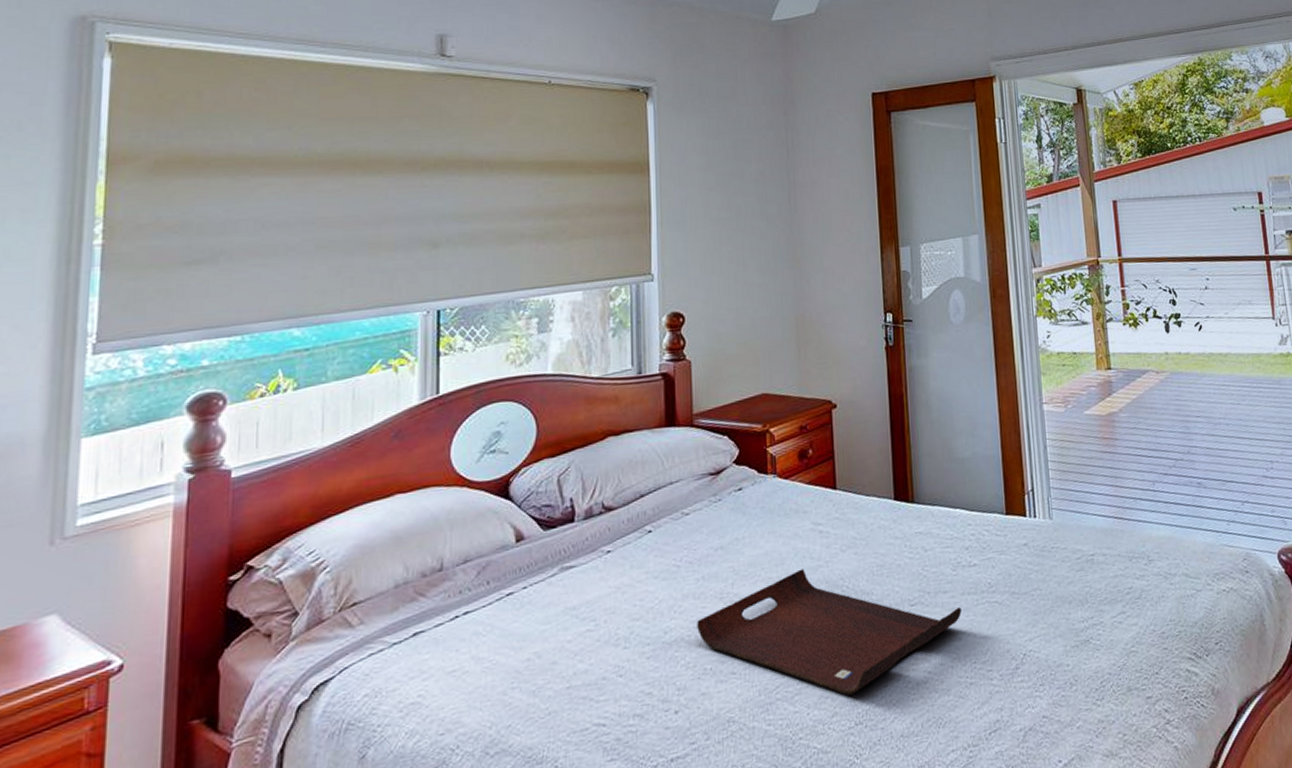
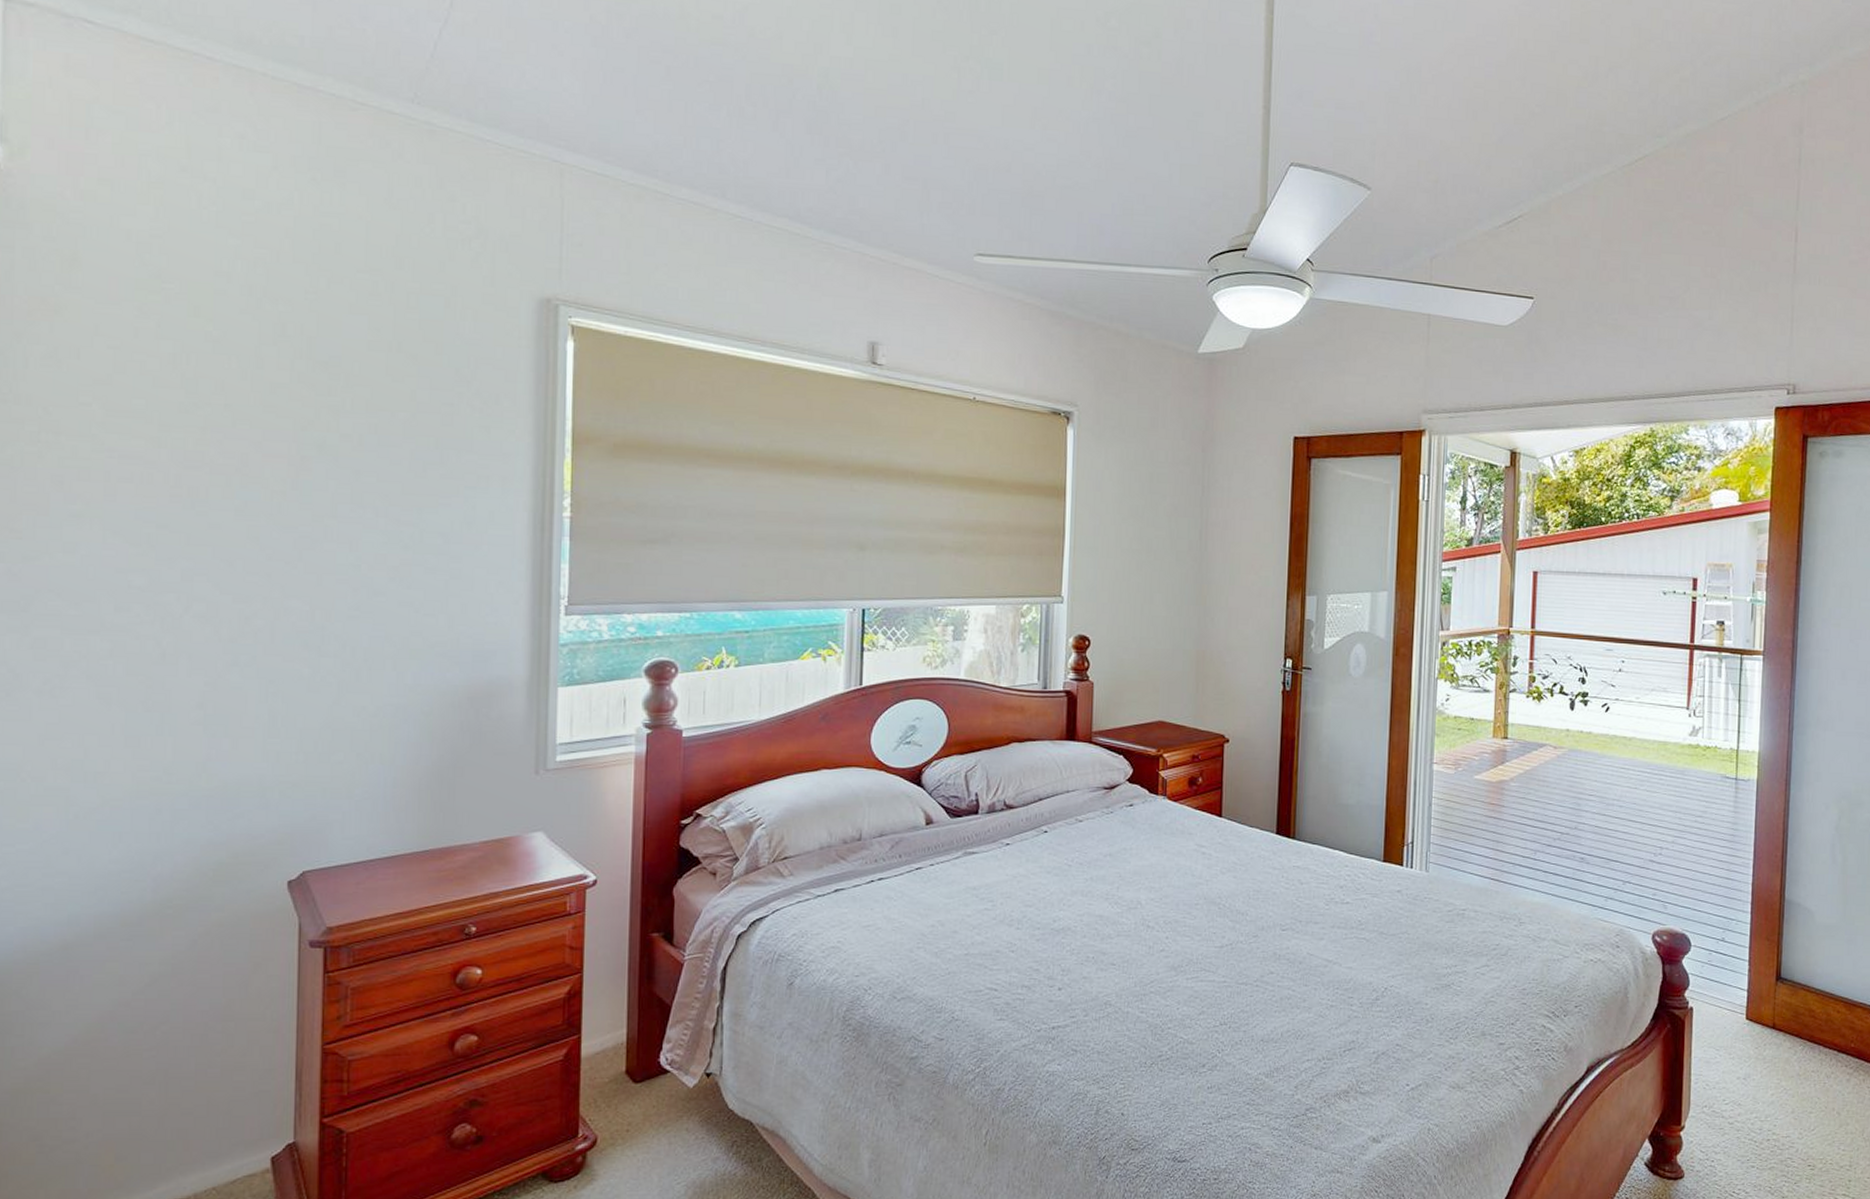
serving tray: present [697,569,962,695] -> none [1083,883,1330,998]

